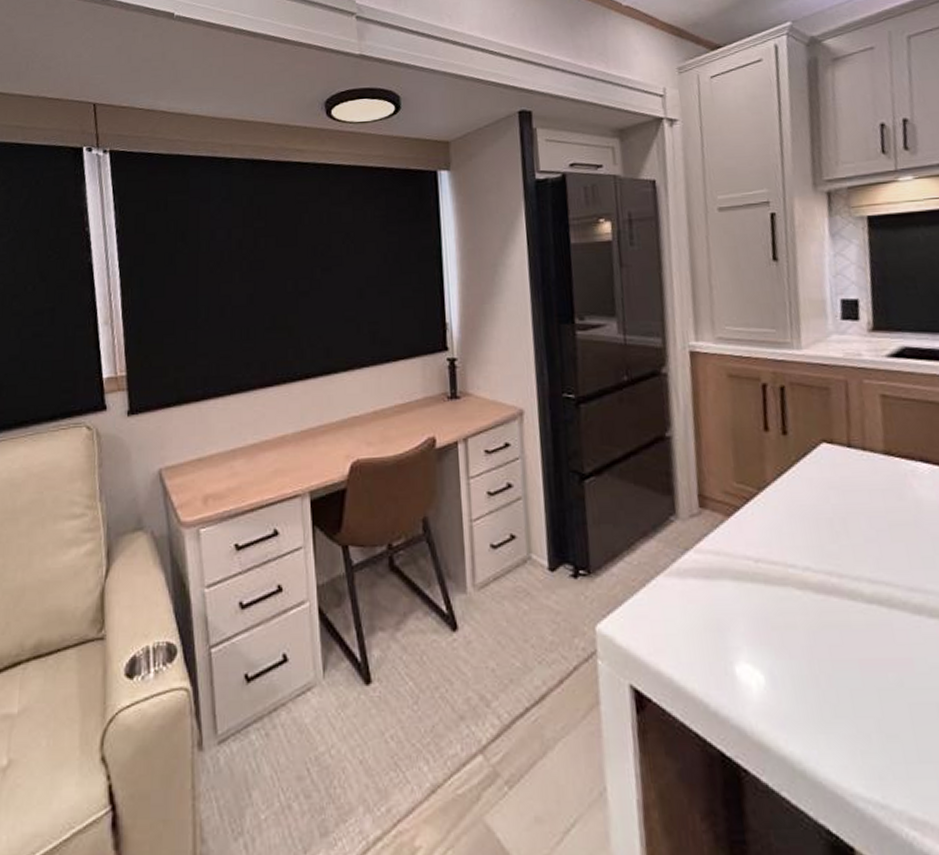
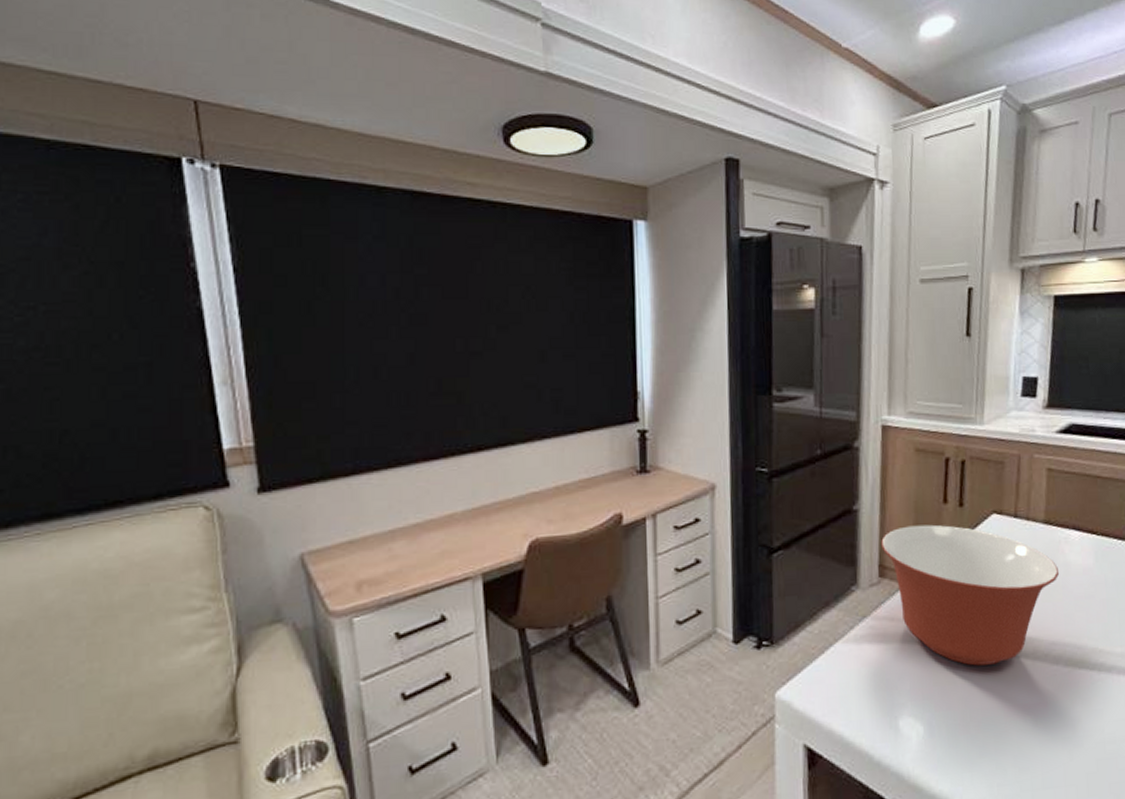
mixing bowl: none [699,453,910,610] -> present [881,524,1060,666]

